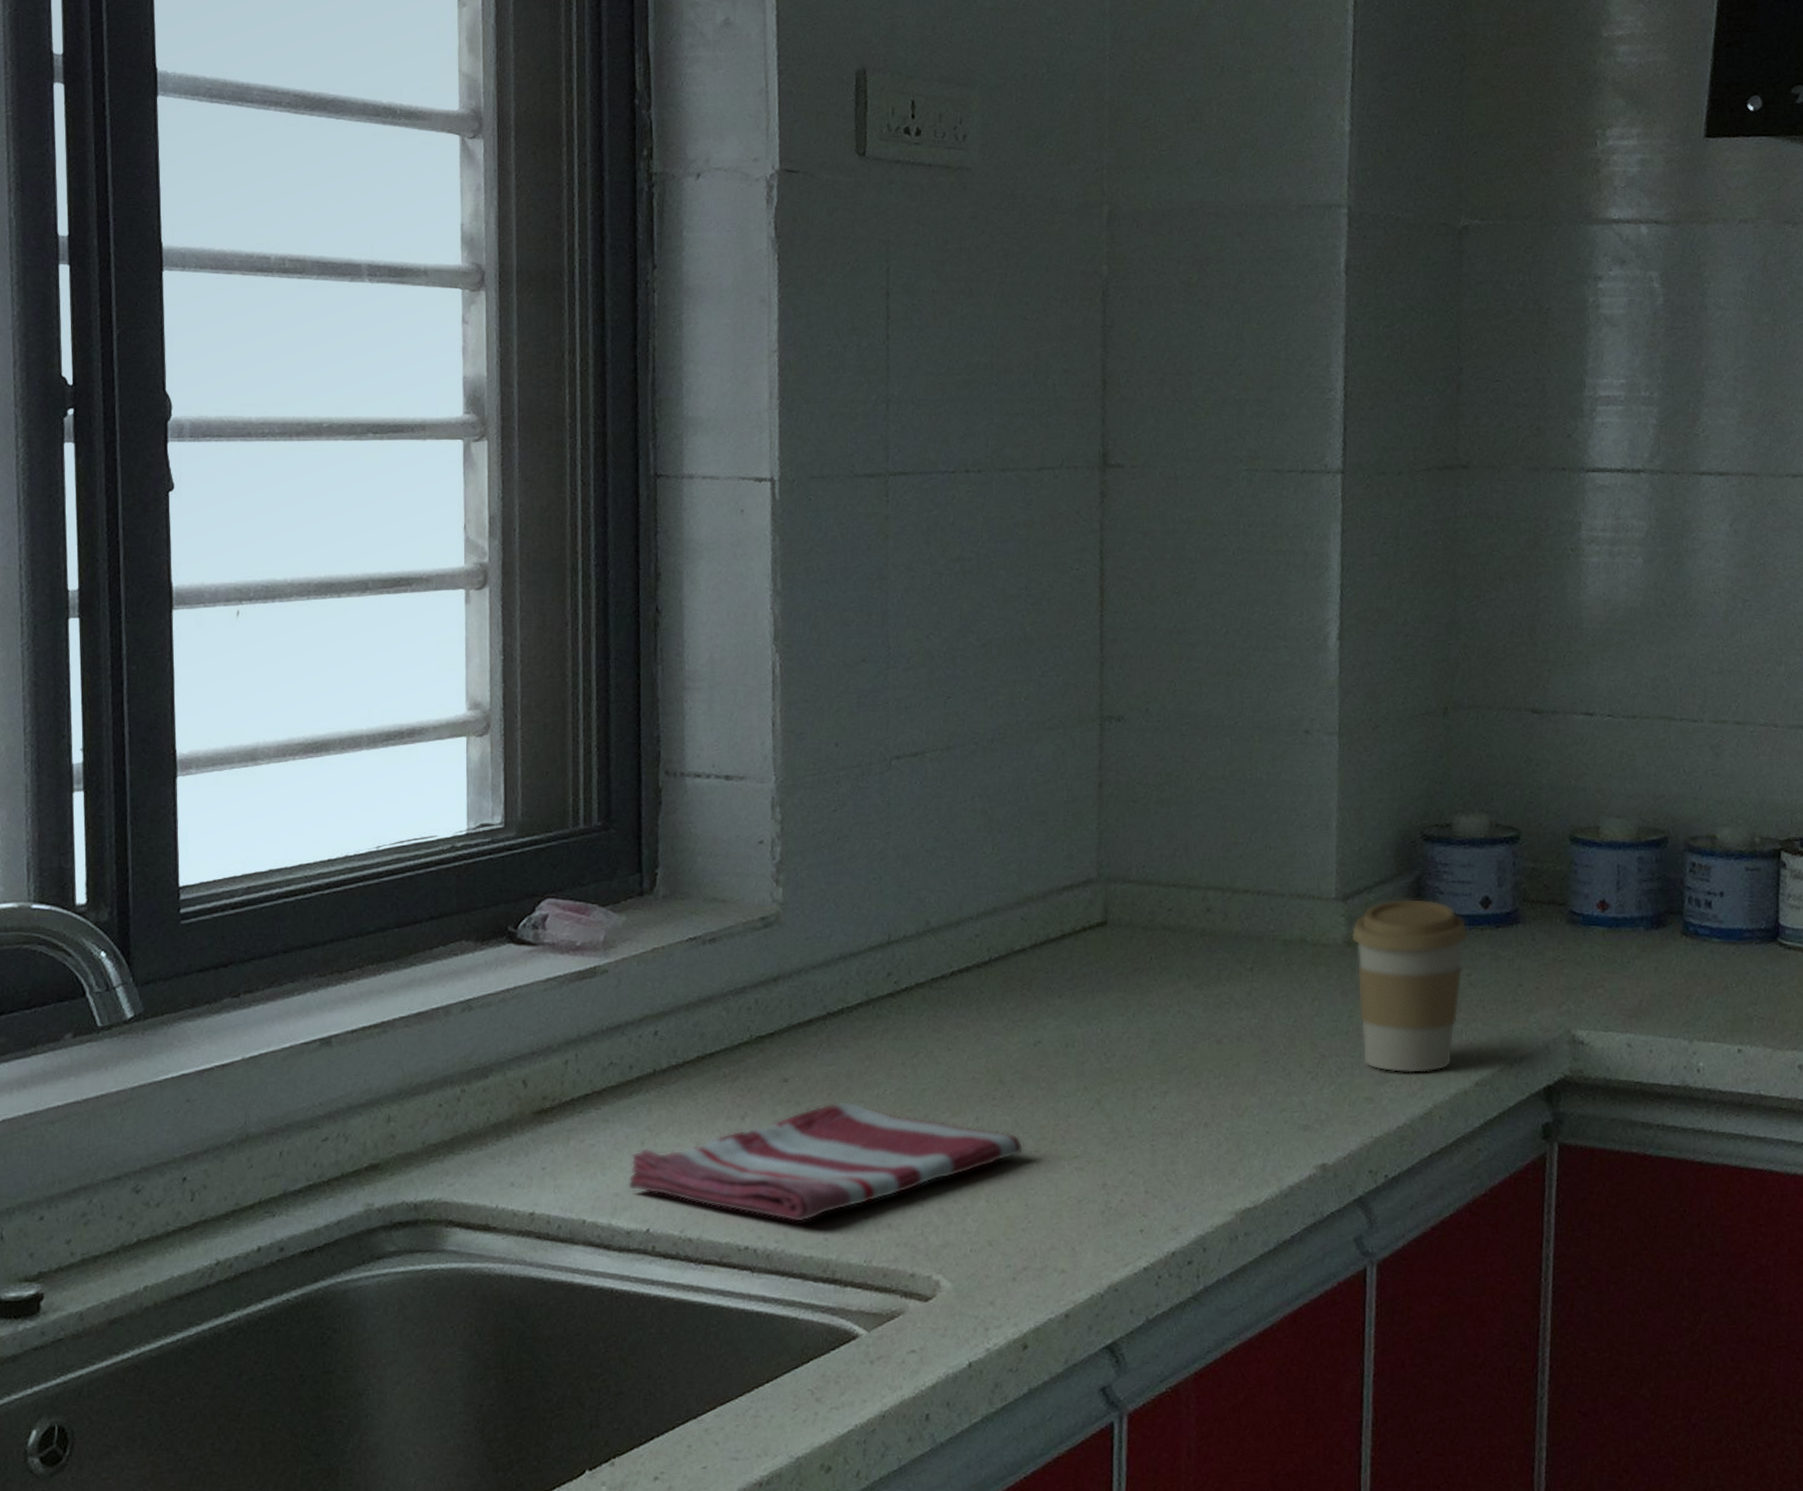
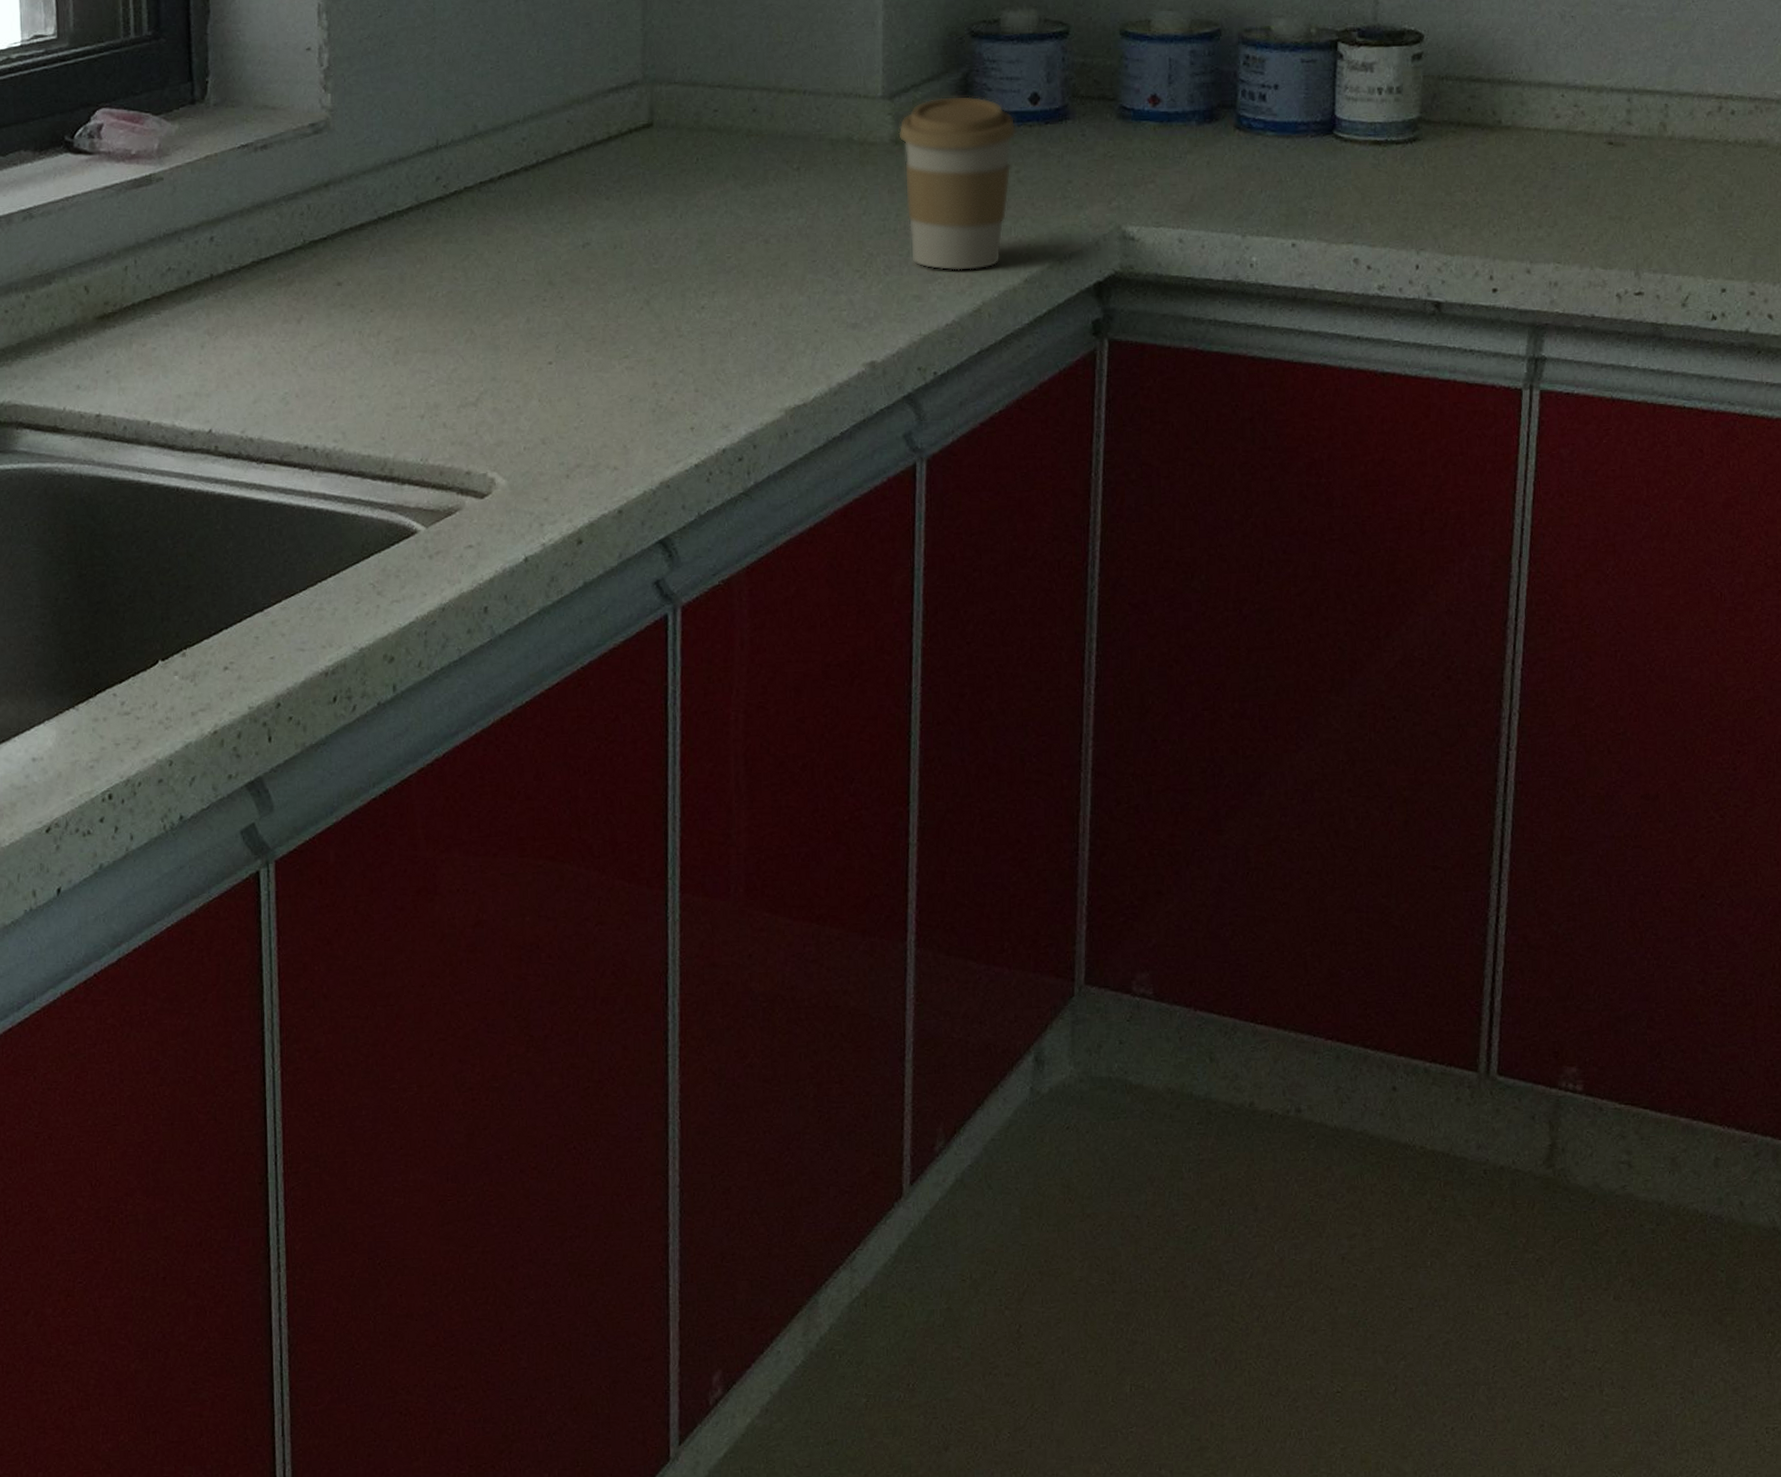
dish towel: present [627,1101,1024,1223] -> none [188,303,575,423]

